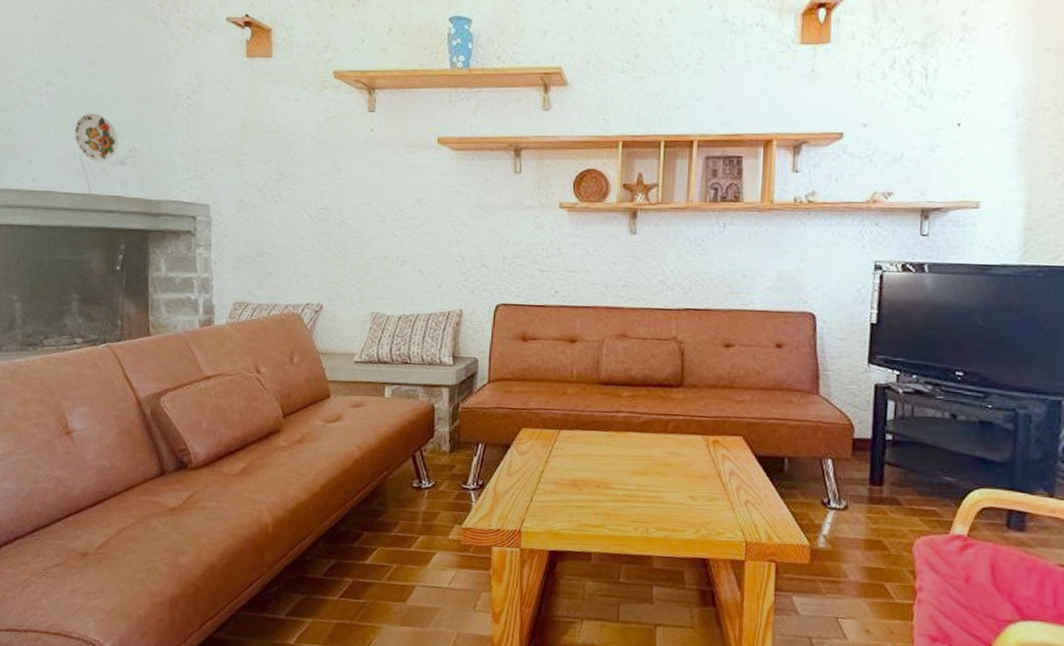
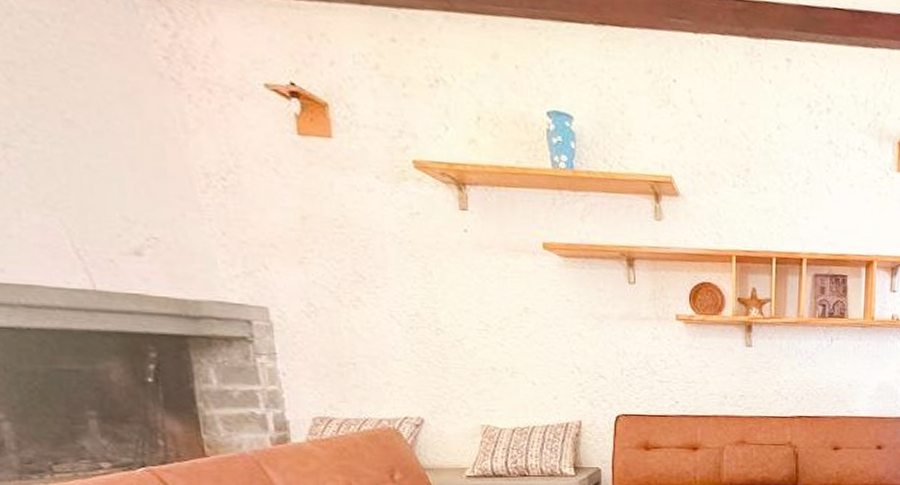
decorative plate: present [74,113,118,162] -> none [57,188,129,252]

